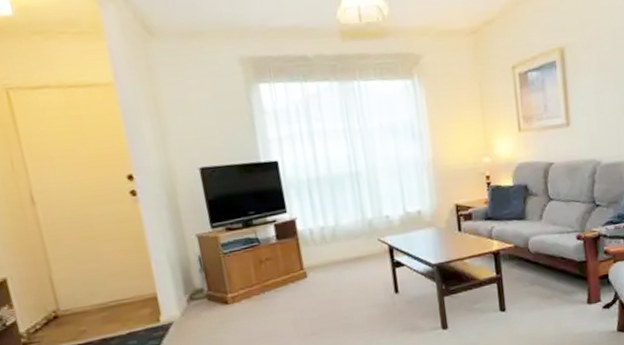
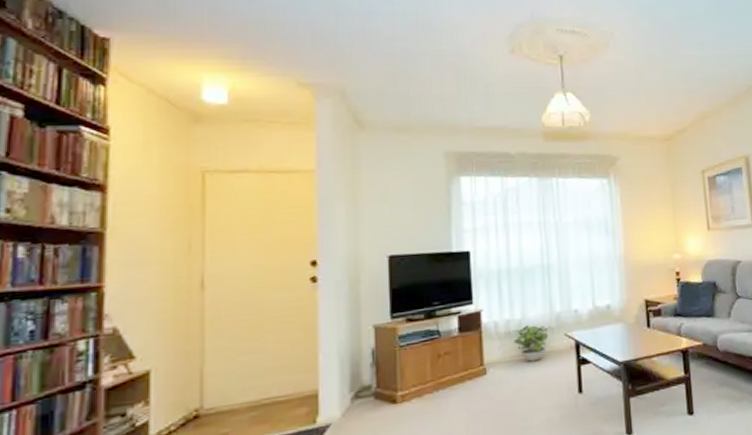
potted plant: none [330,231,363,266] -> present [514,324,549,362]

